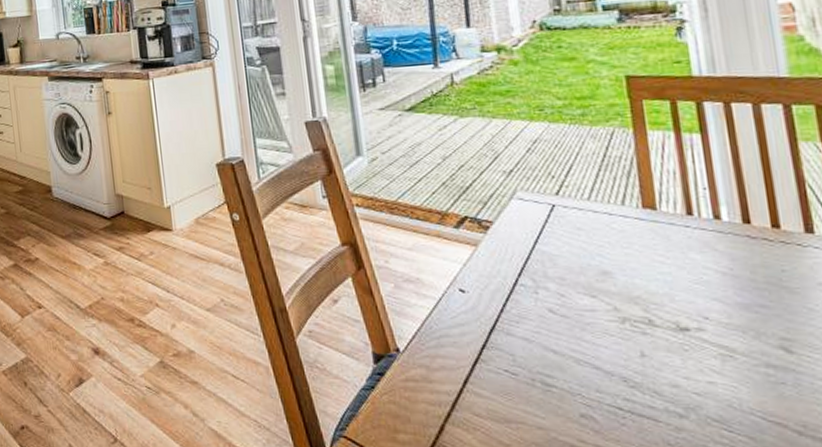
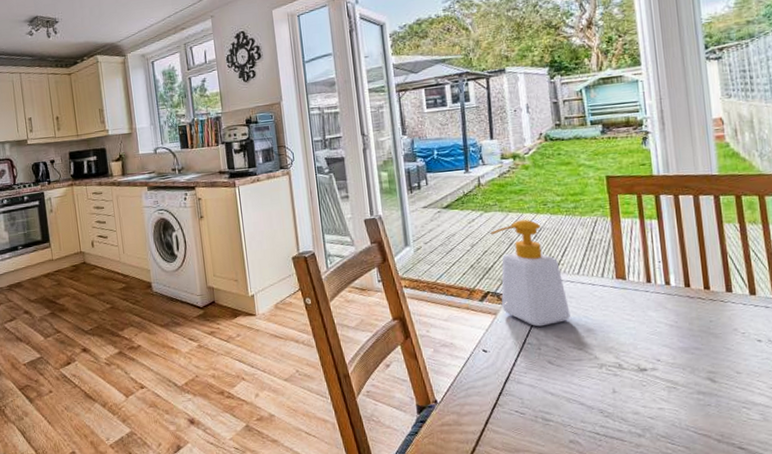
soap bottle: none [468,128,579,264] -> present [491,219,571,327]

